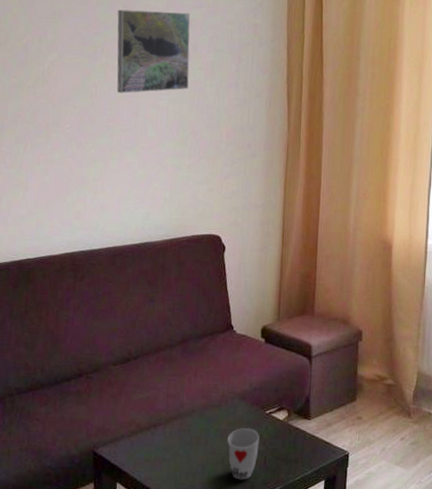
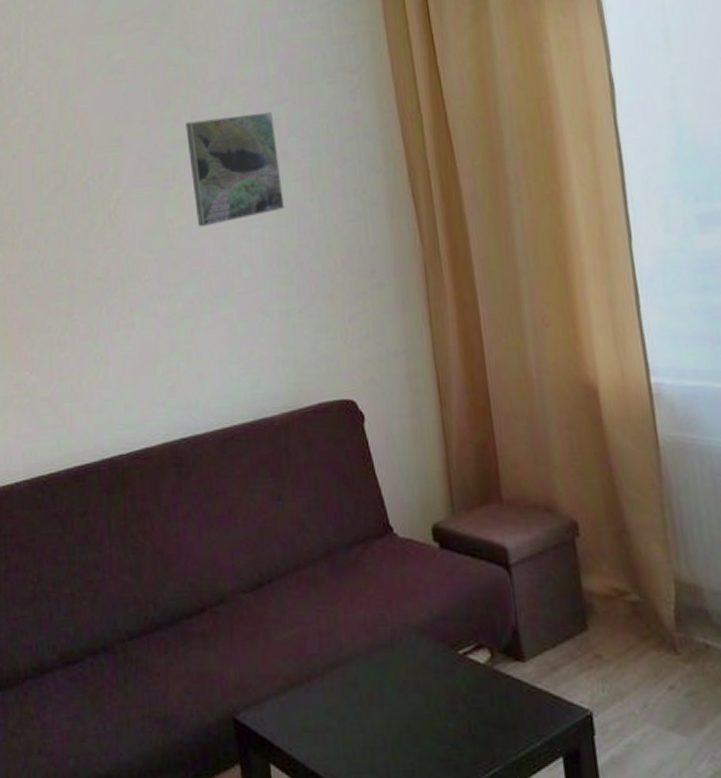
cup: present [227,428,260,480] -> none [410,678,458,758]

